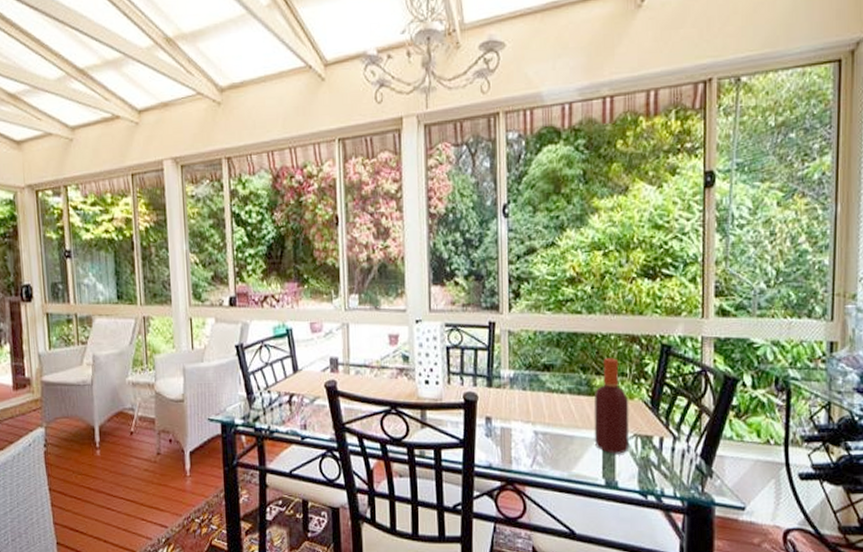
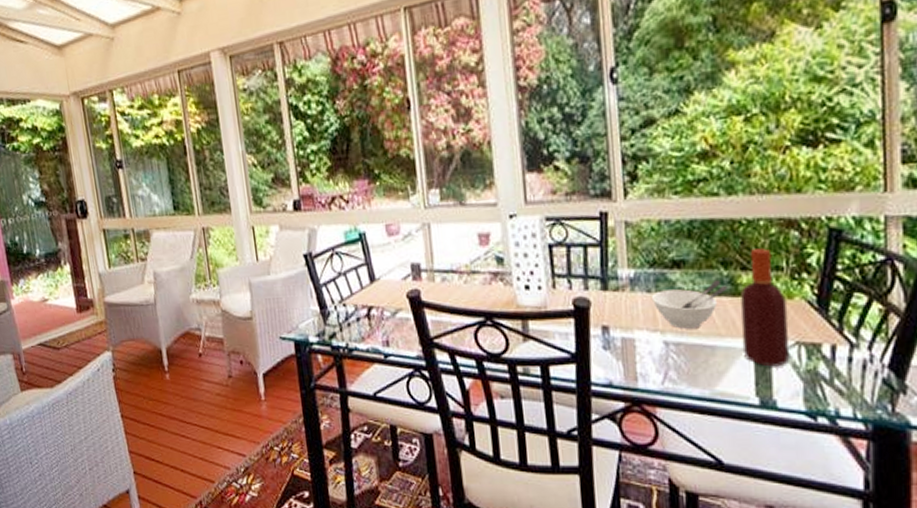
bowl: none [525,381,585,421] -> present [651,279,728,329]

